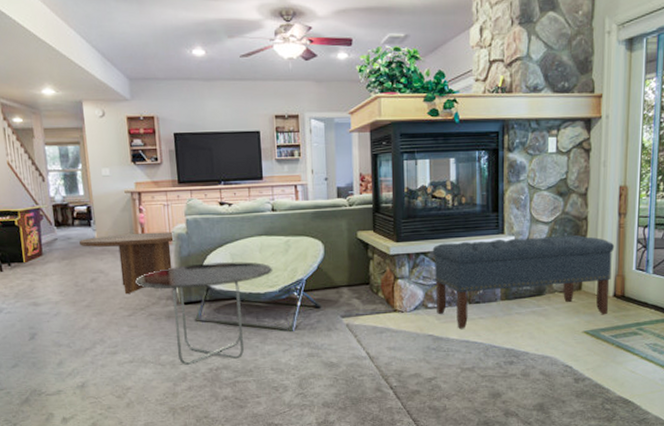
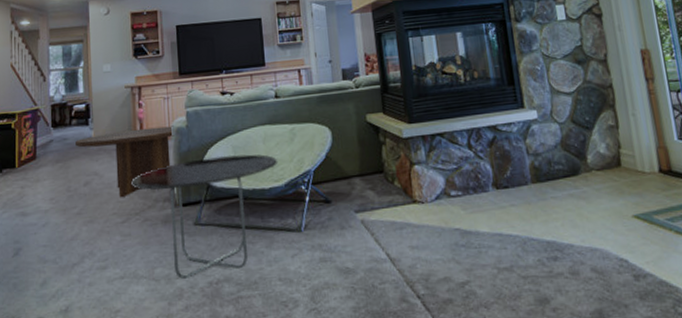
bench: present [432,234,615,329] -> none [448,104,657,220]

